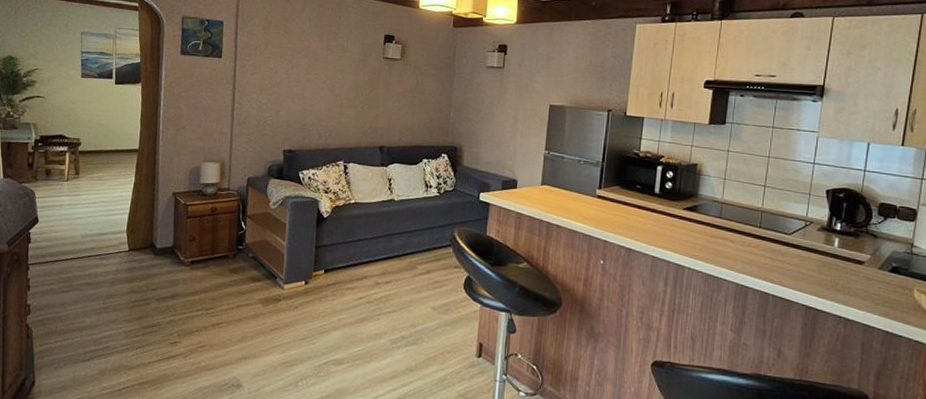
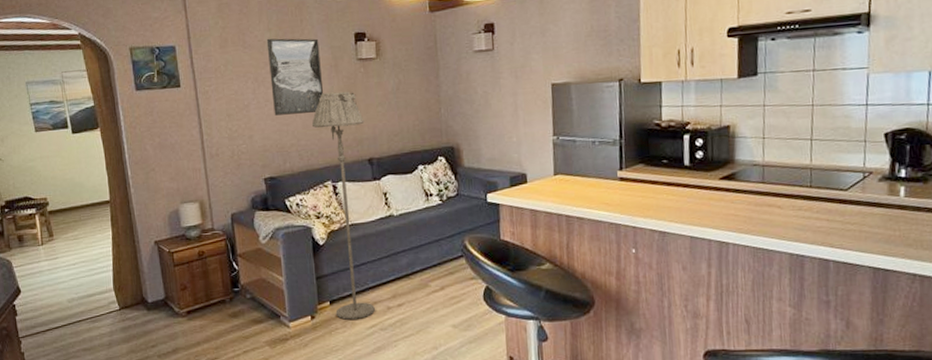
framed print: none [302,27,352,99] -> present [266,38,324,116]
floor lamp: none [328,83,382,290] -> present [311,91,375,320]

